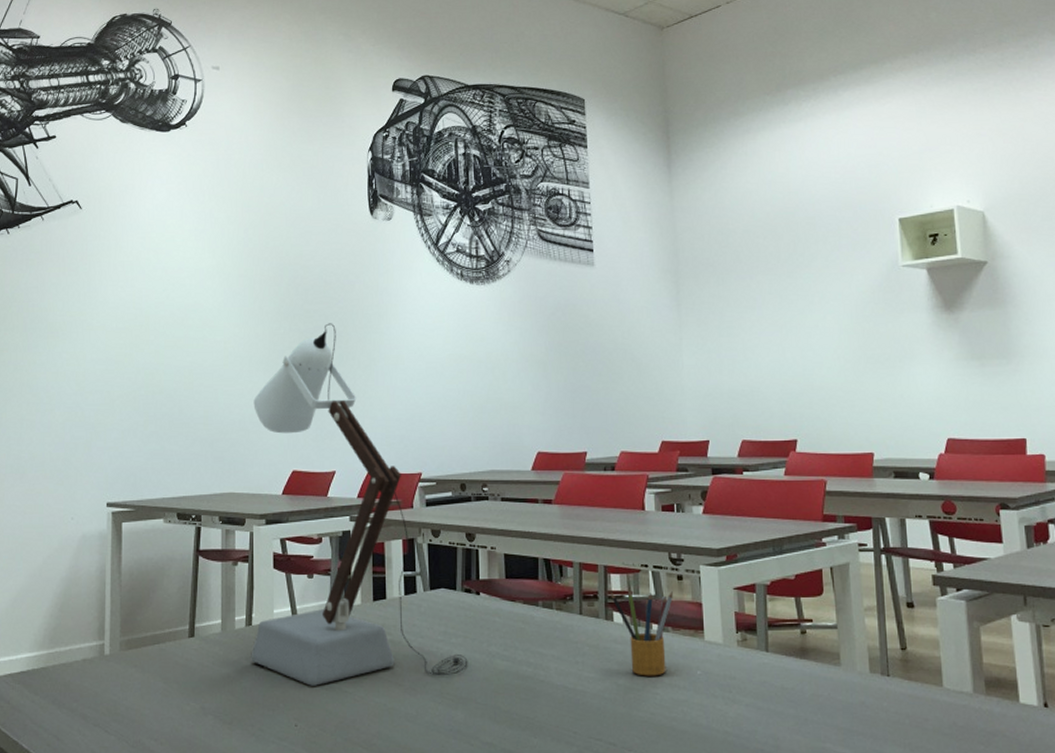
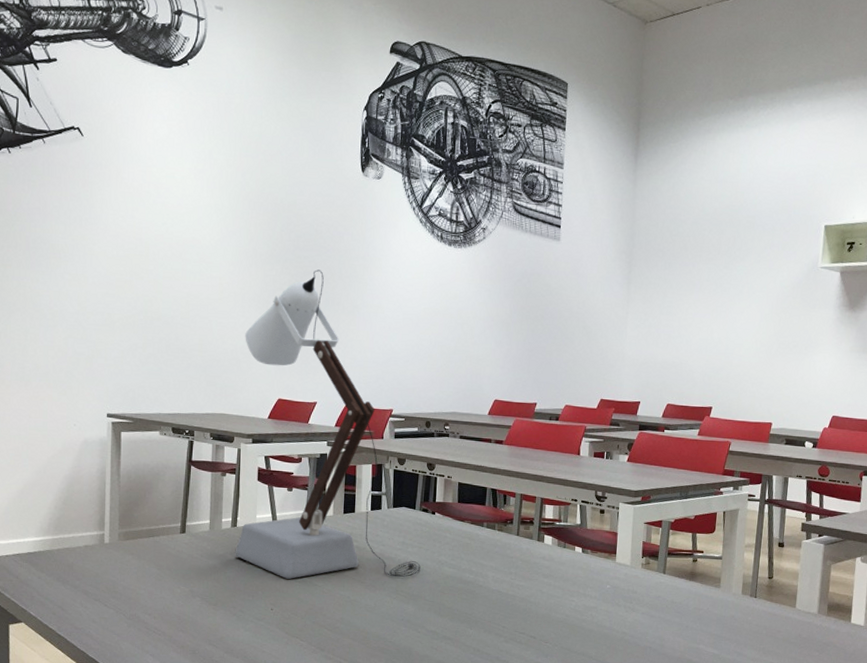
pencil box: present [611,589,673,676] -> none [544,518,595,587]

